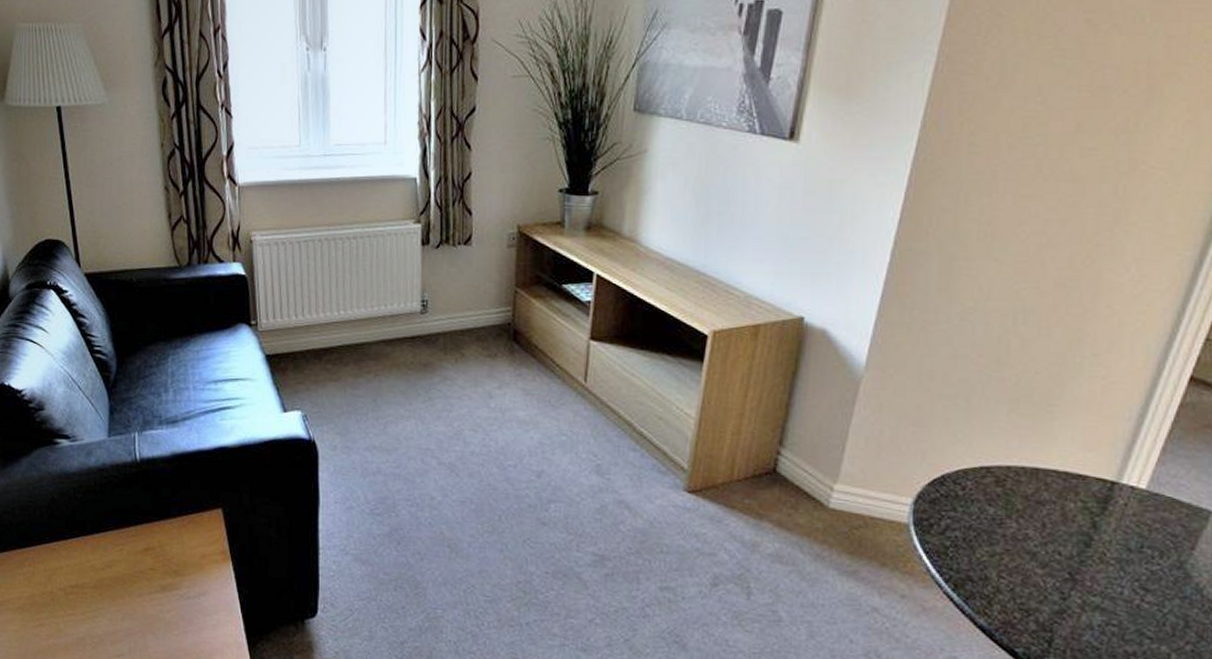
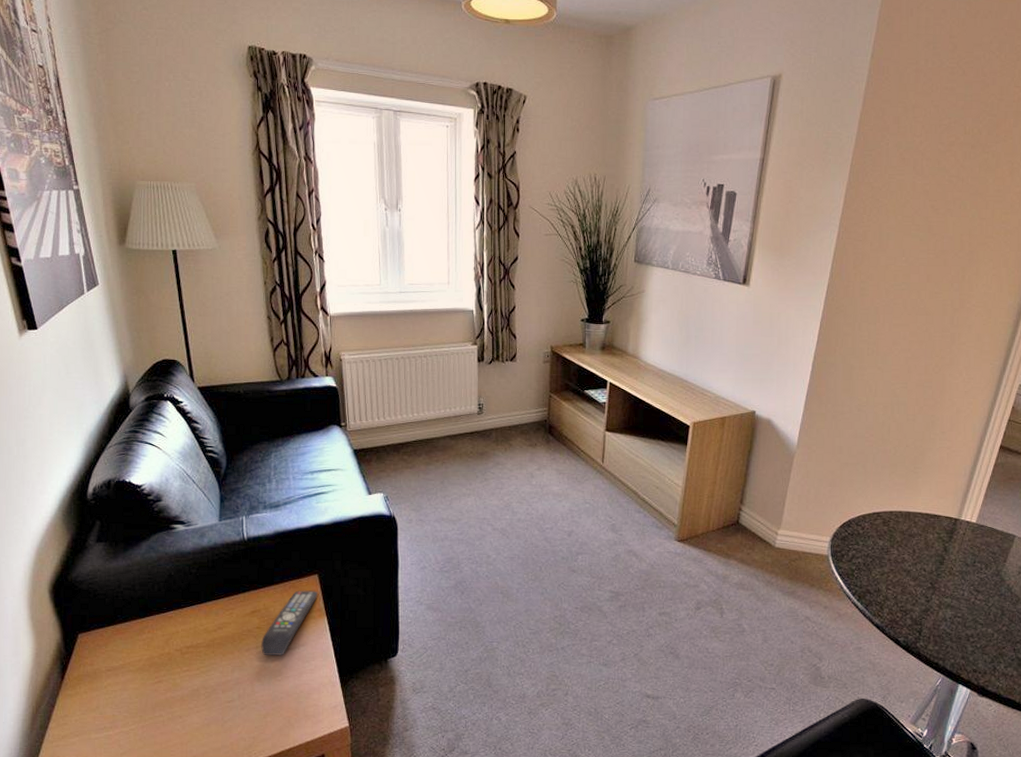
remote control: none [155,527,221,606] -> present [261,590,318,656]

